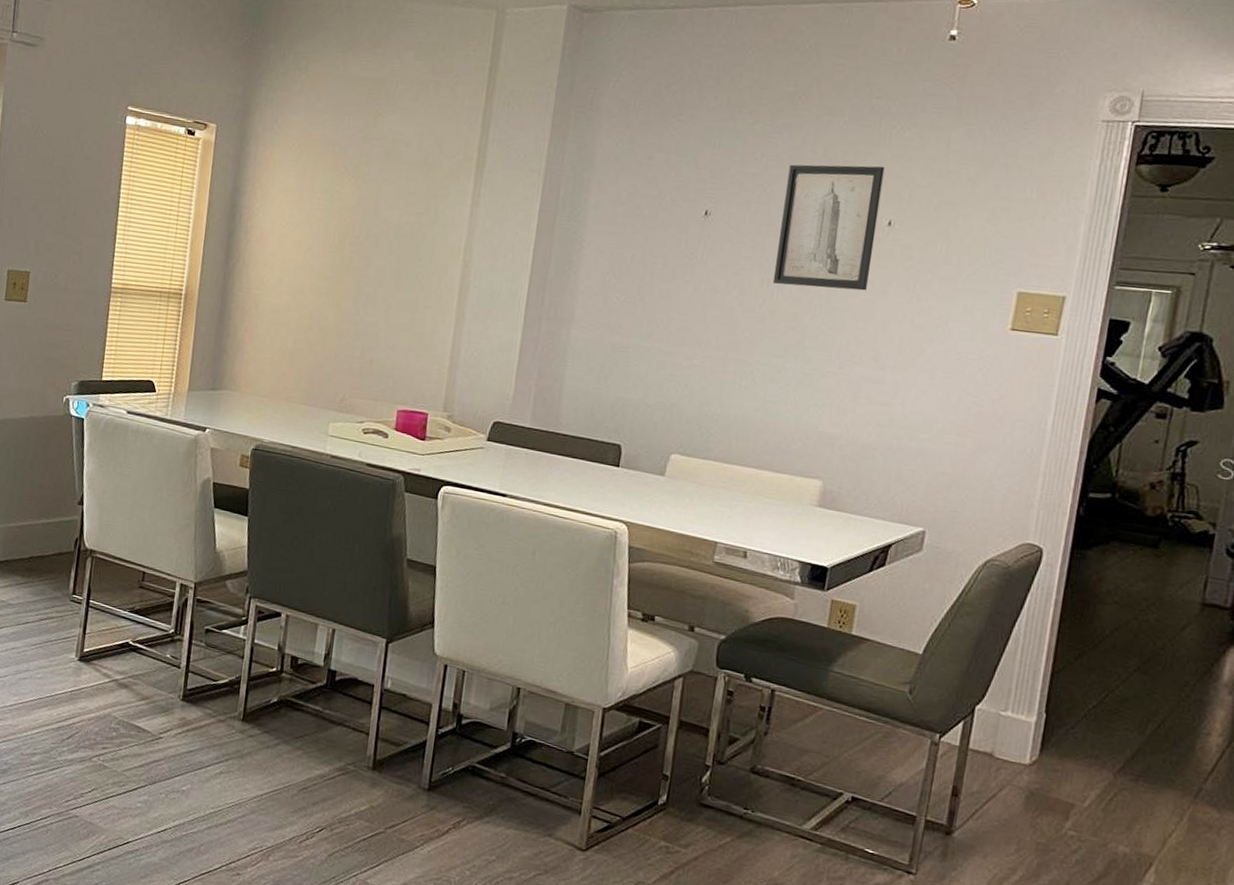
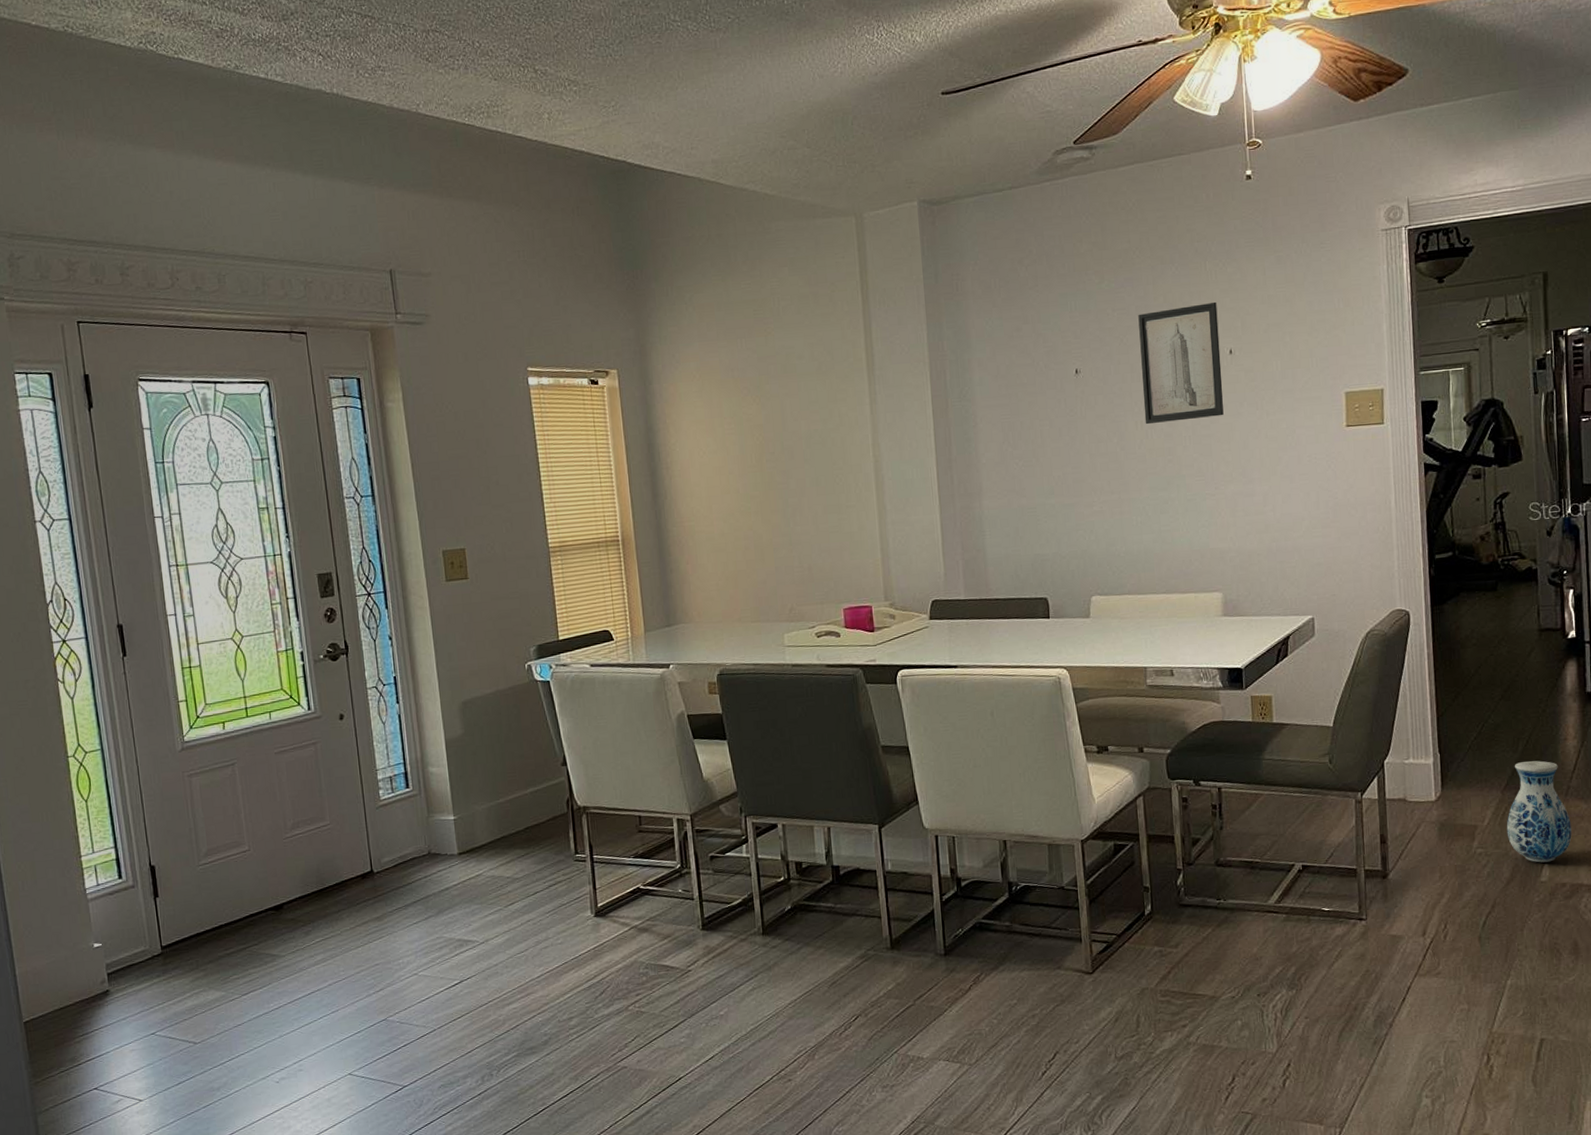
vase: none [1110,746,1195,868] -> present [1506,760,1572,863]

